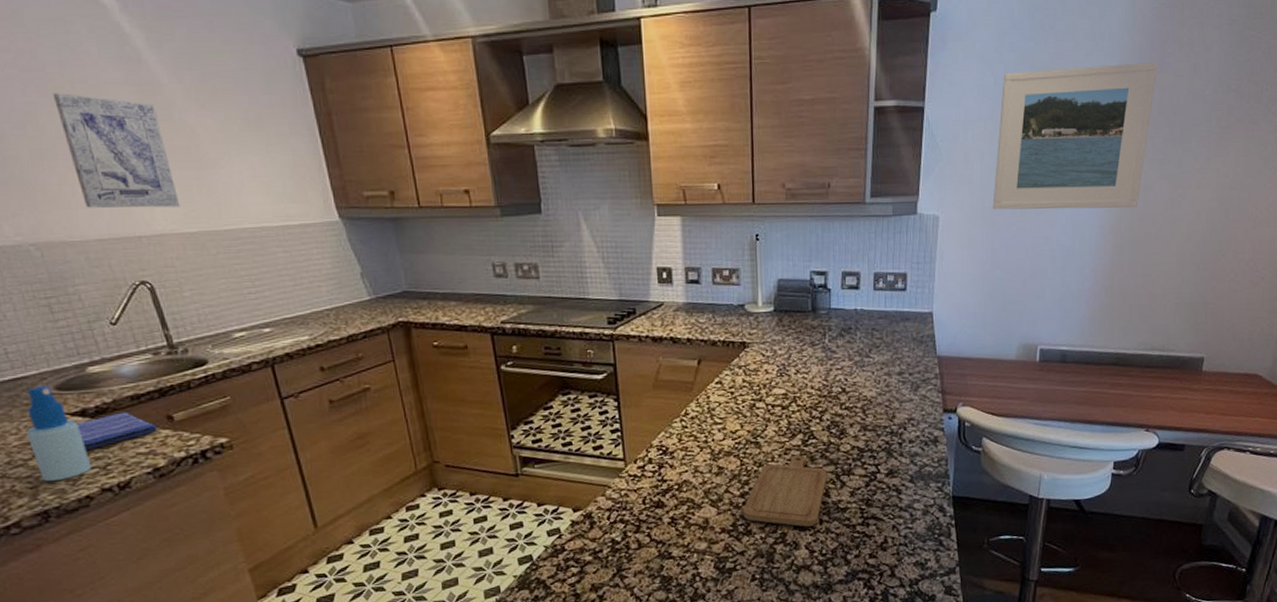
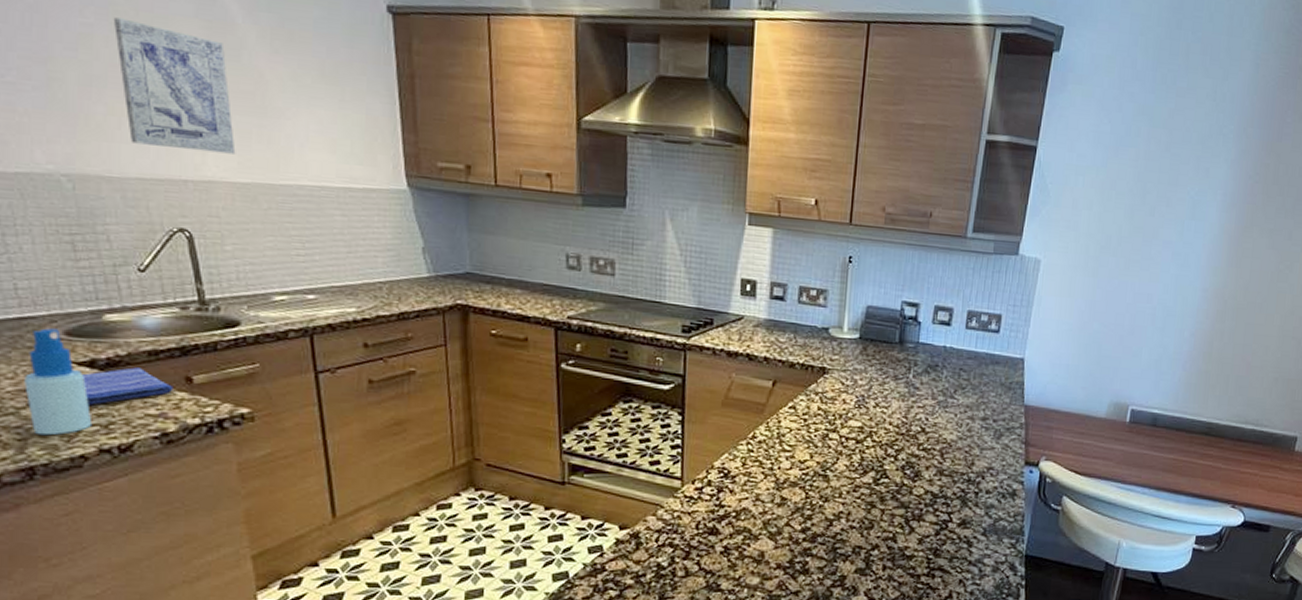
chopping board: present [743,455,828,527] -> none [802,494,897,572]
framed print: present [993,61,1158,210] -> none [1097,122,1277,275]

